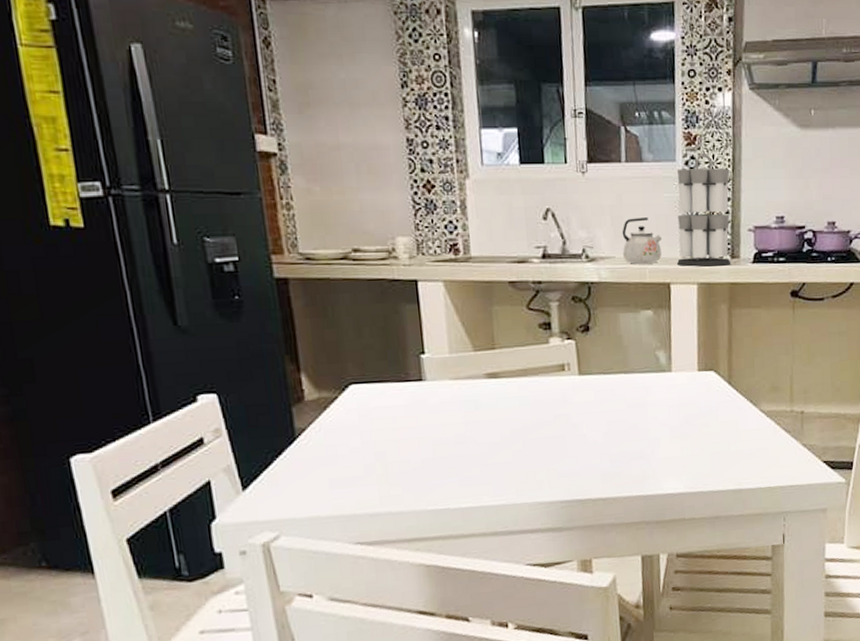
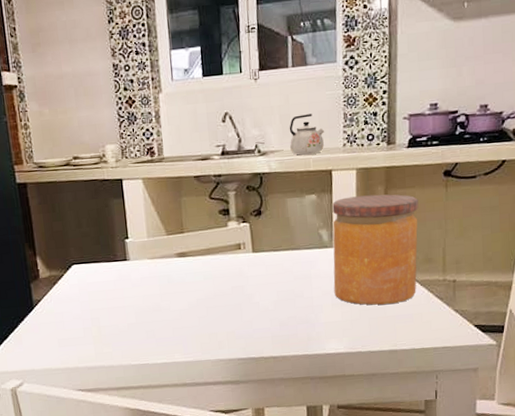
jar: none [671,313,765,438] -> present [332,194,419,305]
spice rack: present [676,154,732,267] -> none [337,53,388,155]

